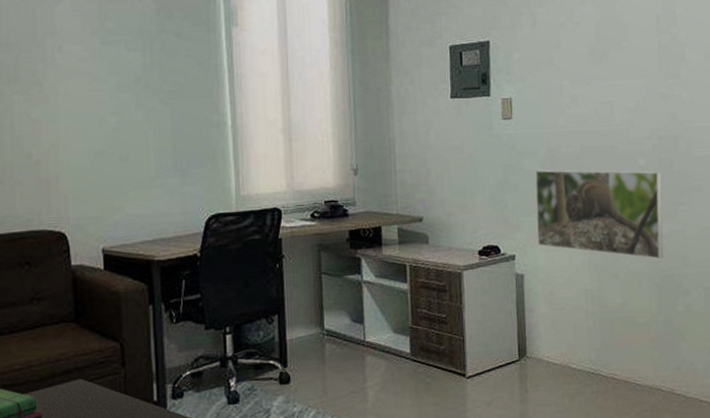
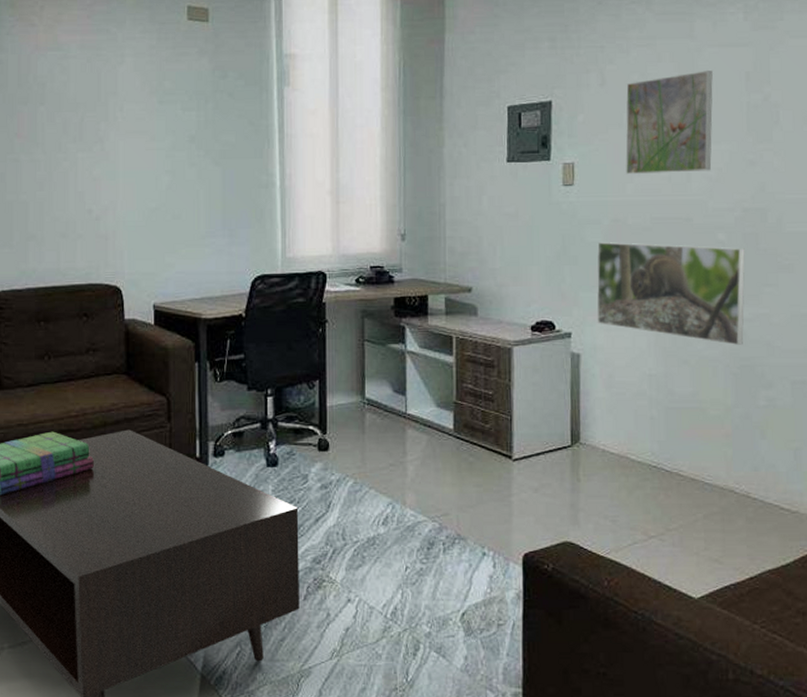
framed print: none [555,14,631,108] -> present [625,71,713,175]

